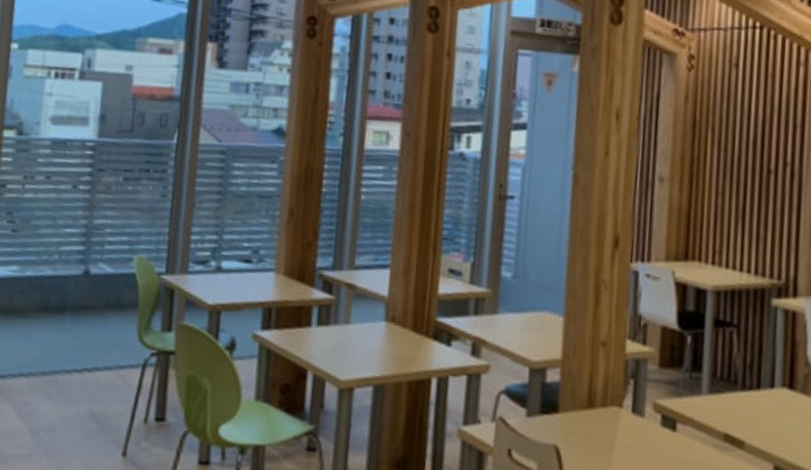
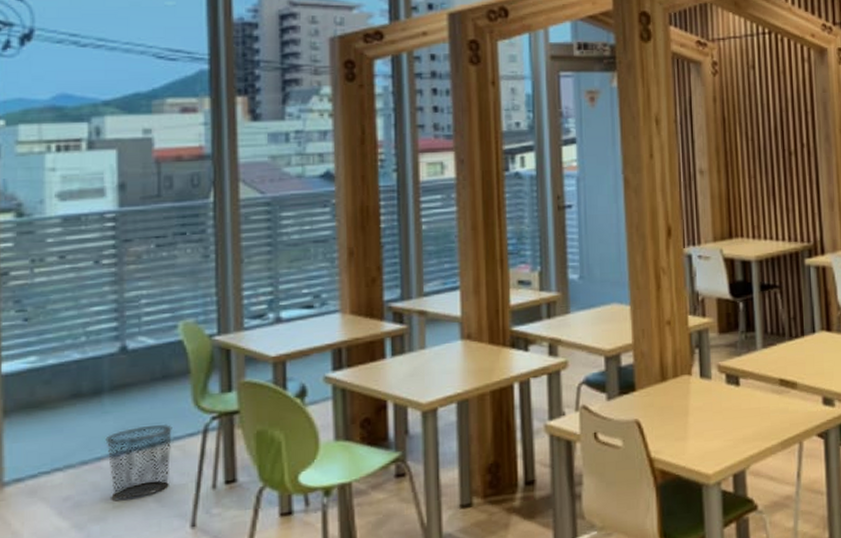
waste bin: none [62,348,118,417] -> present [105,423,172,501]

